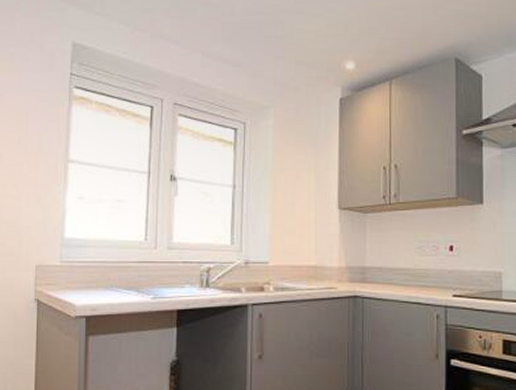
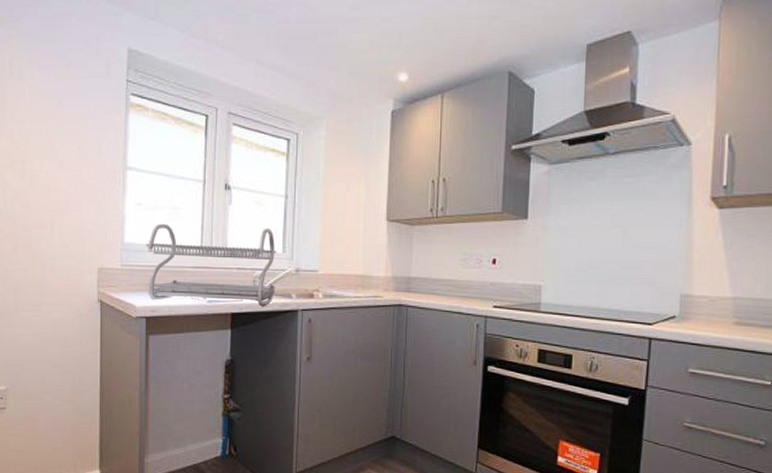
dish rack: none [87,217,224,301] -> present [145,223,276,306]

